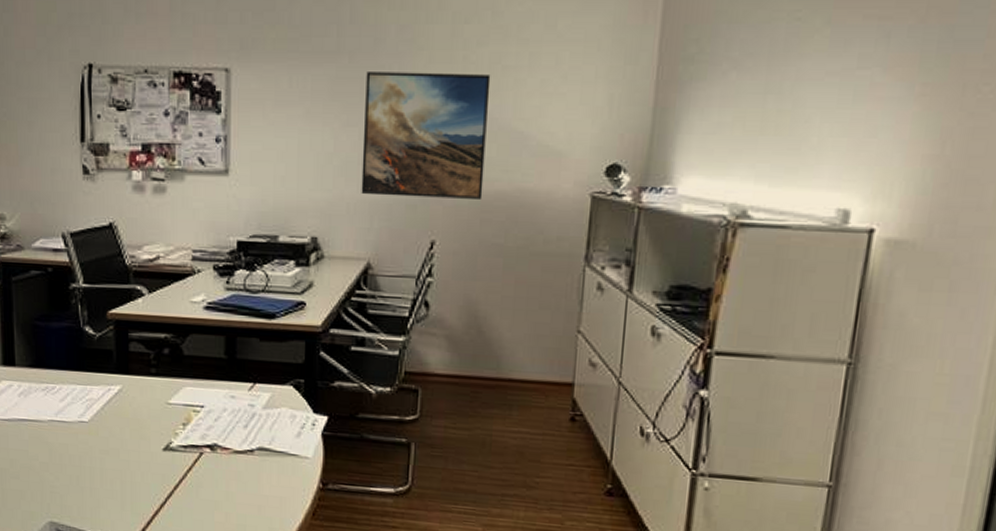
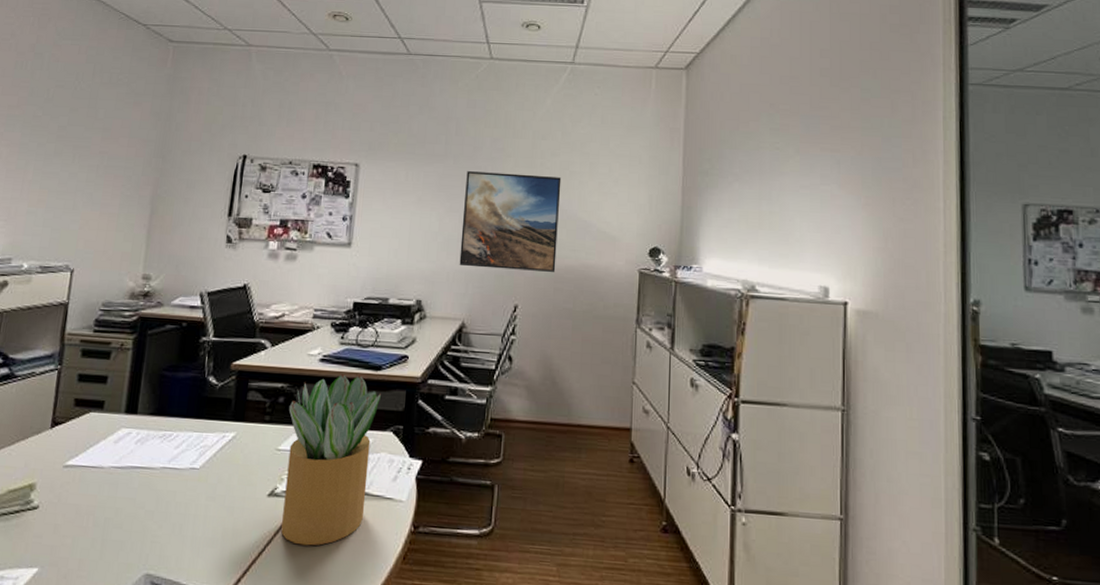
potted plant: none [175,323,277,500] -> present [281,374,381,546]

